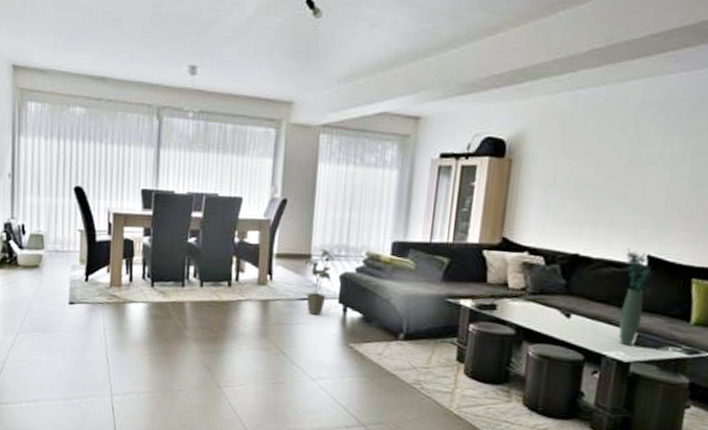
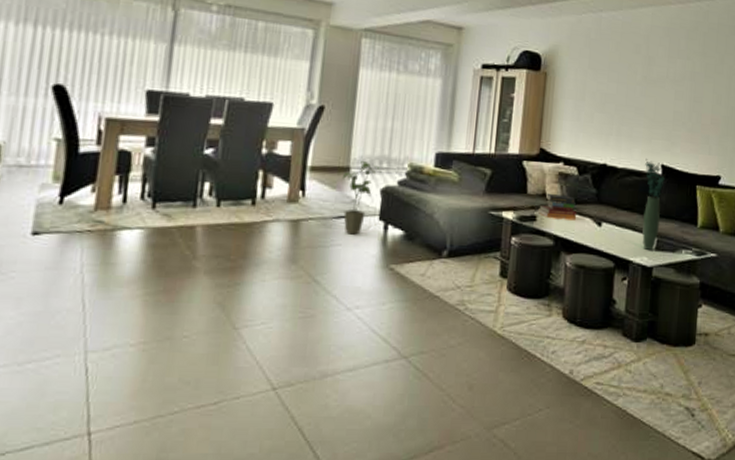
books: none [499,283,543,311] -> present [538,194,577,221]

